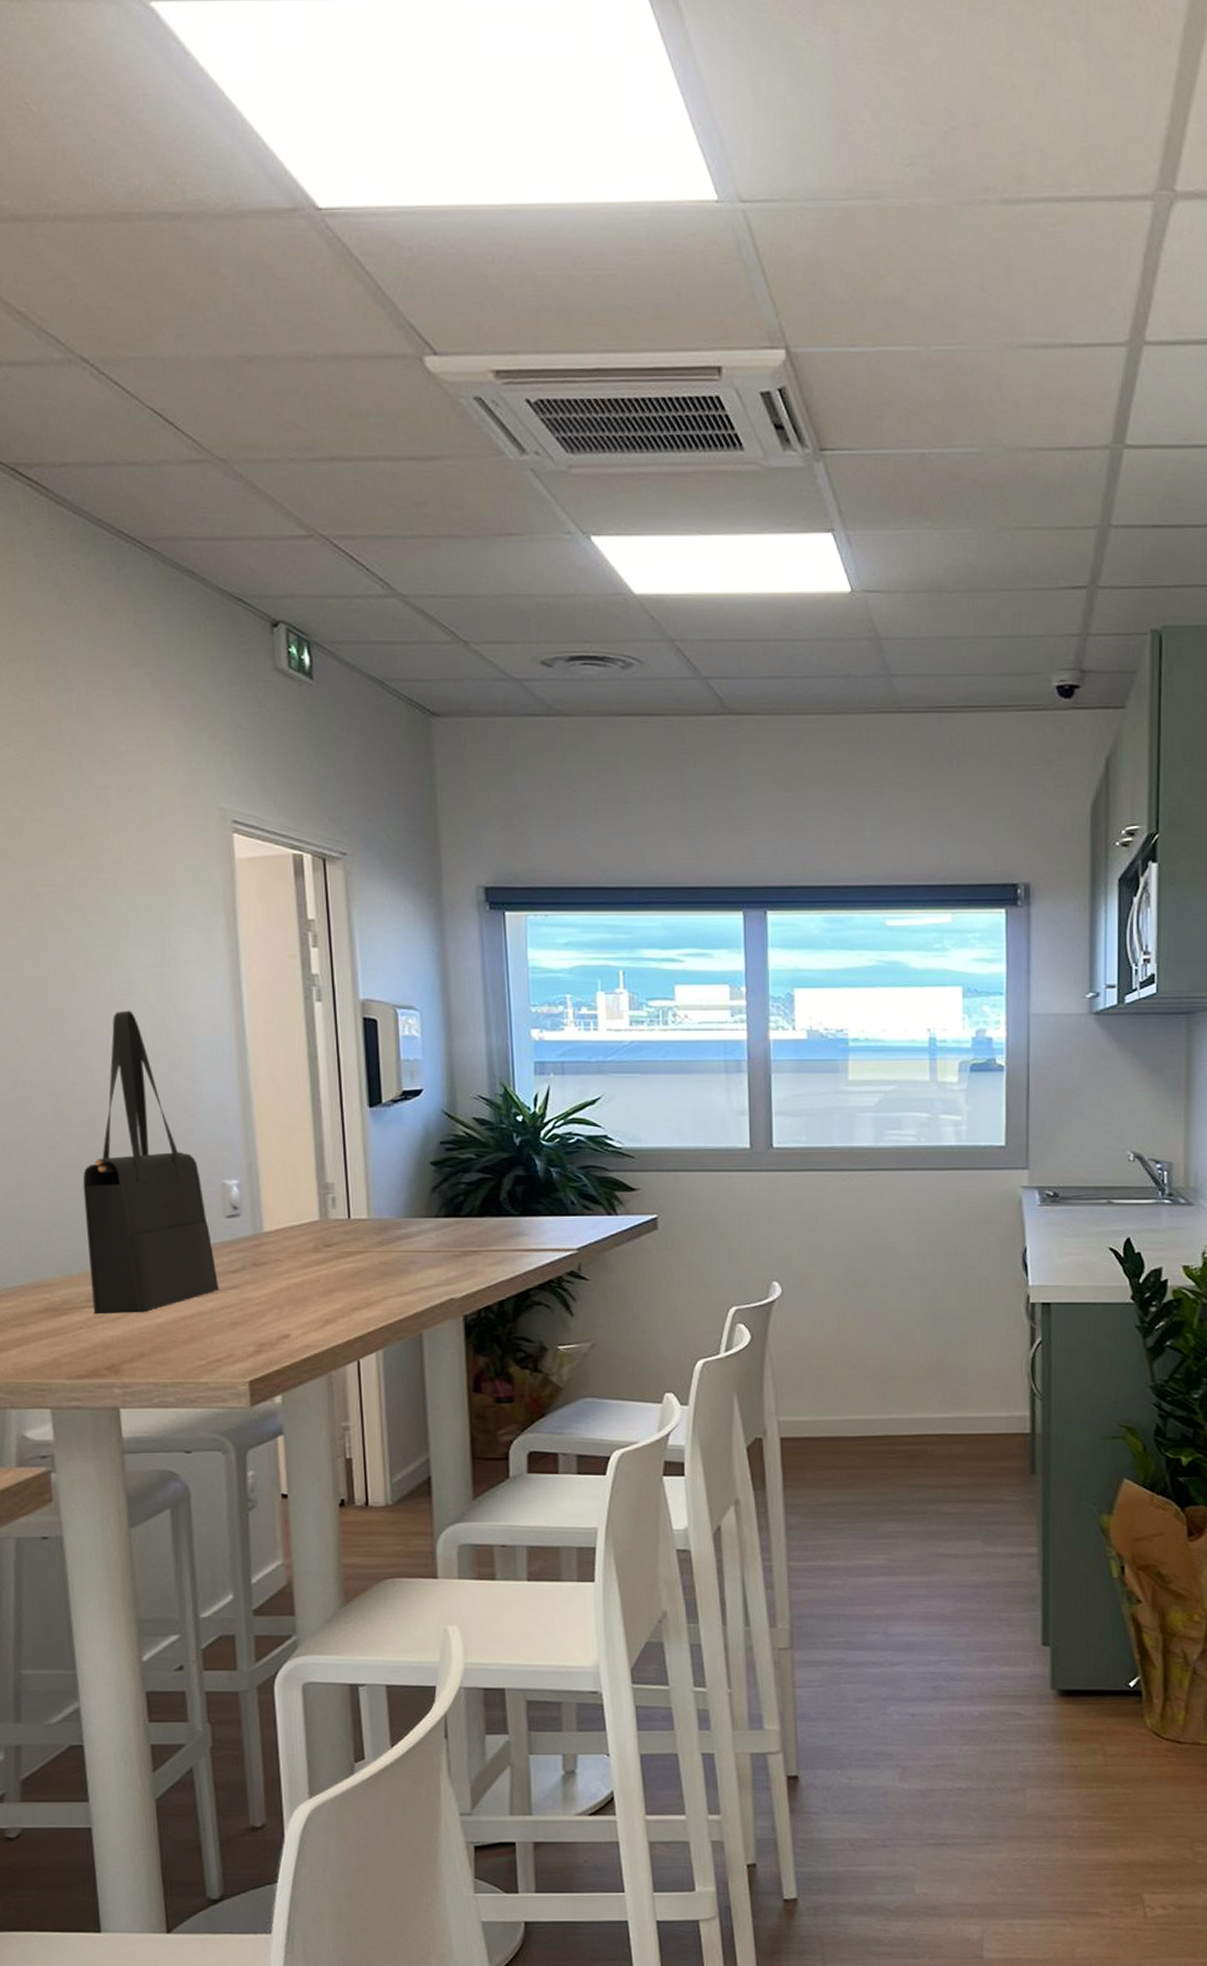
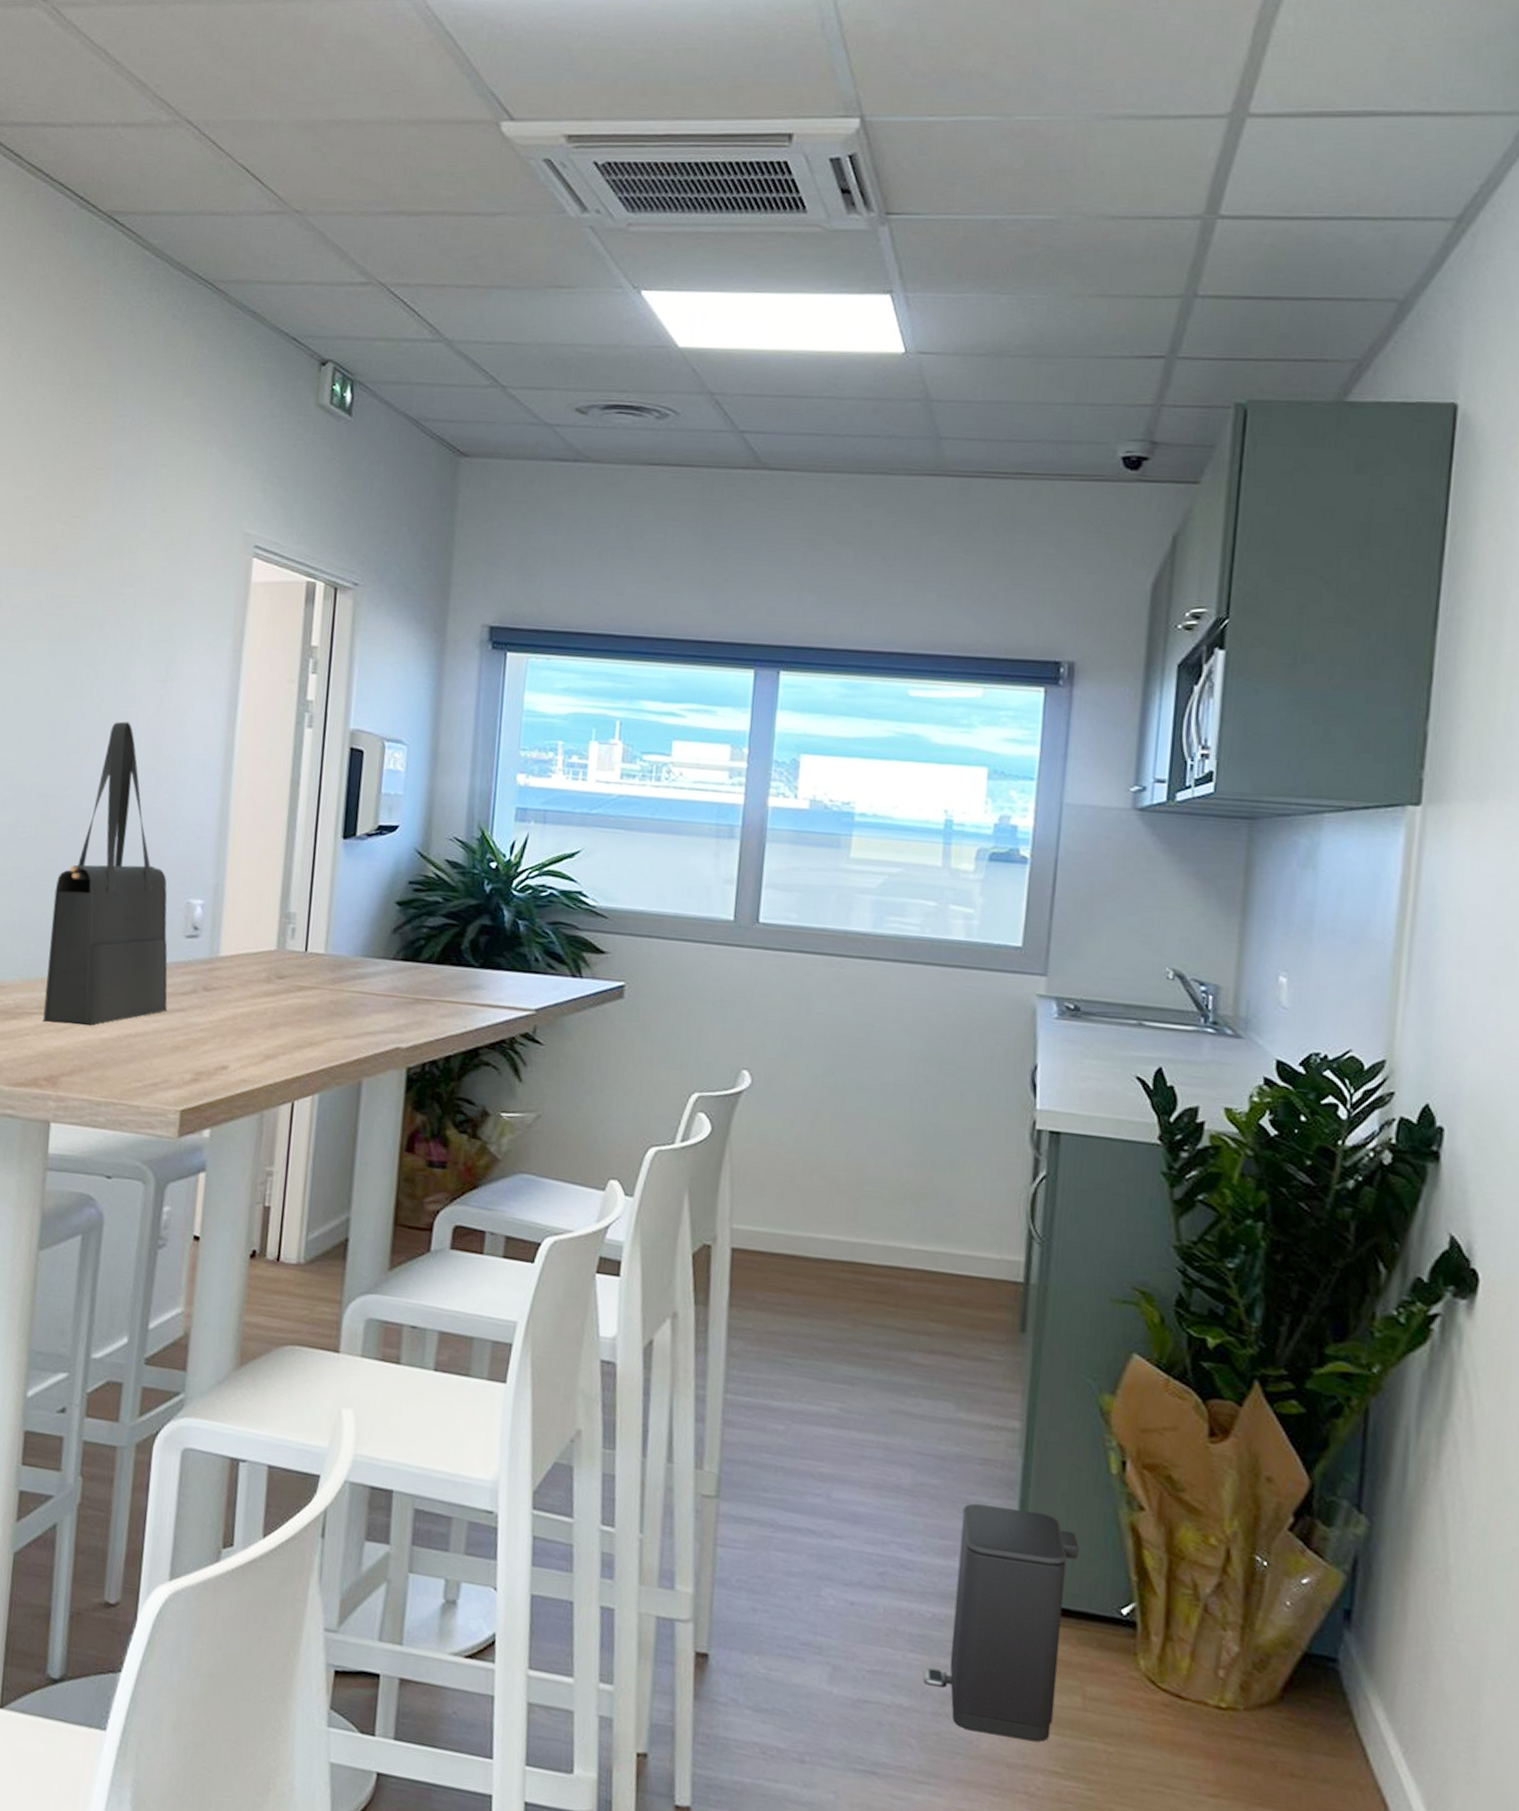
pedal bin: none [976,1617,1092,1797] -> present [922,1503,1079,1742]

